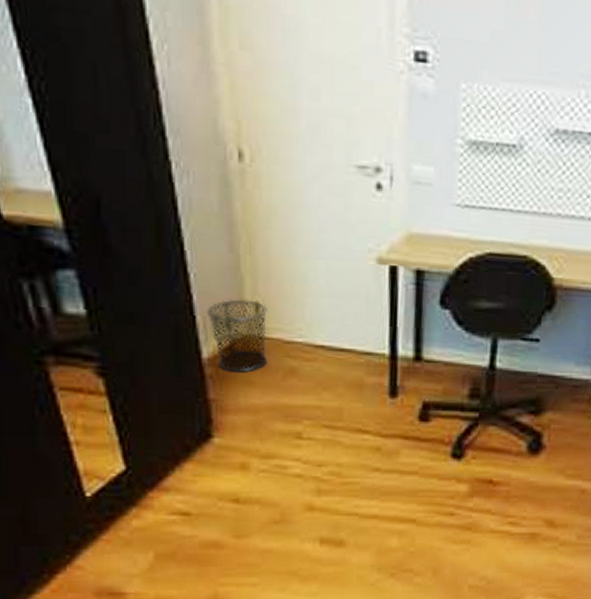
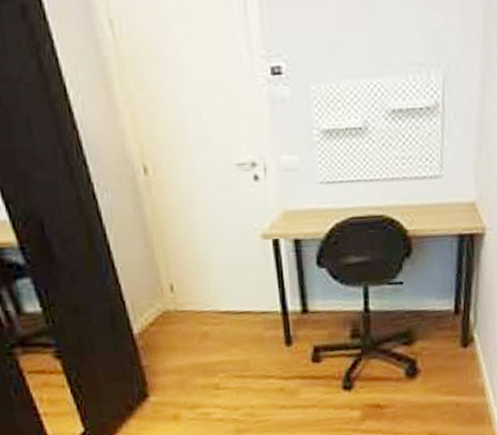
waste bin: present [206,299,268,374] -> none [132,282,186,343]

